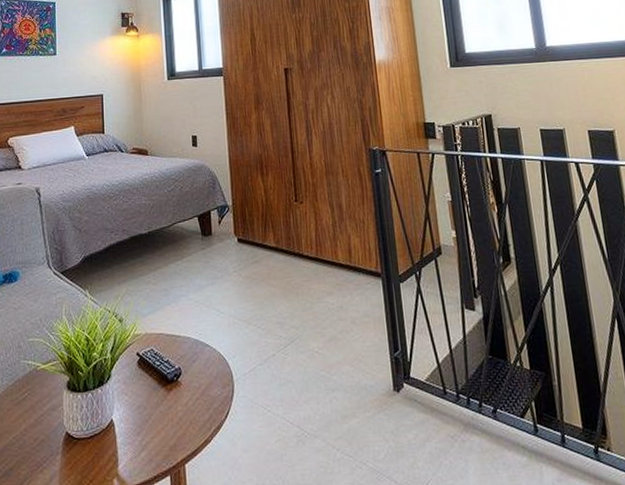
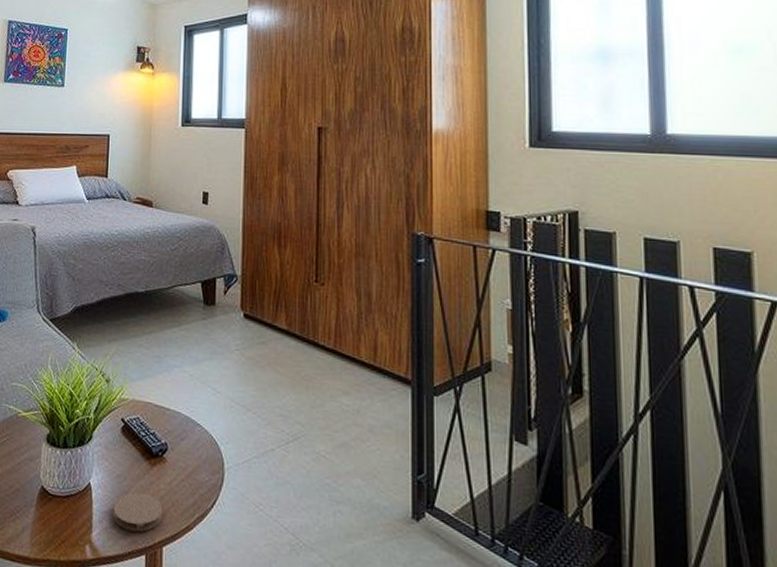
coaster: none [136,417,183,457] -> present [113,492,163,532]

